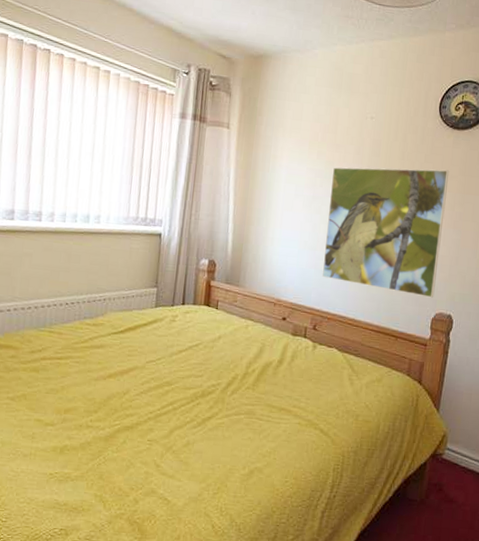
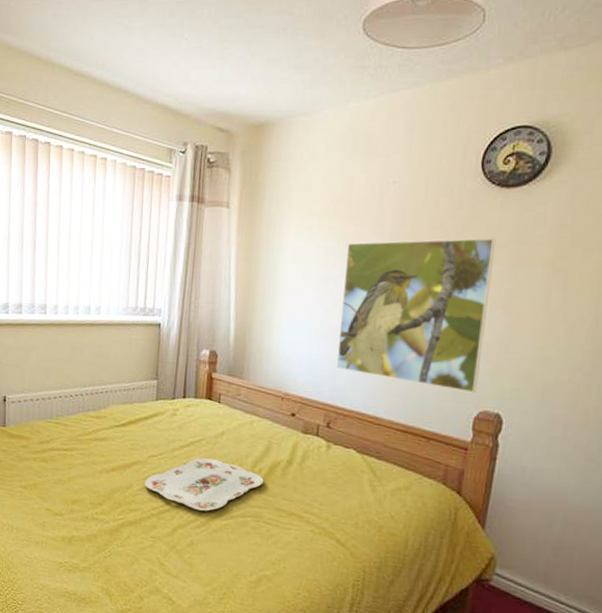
serving tray: none [142,361,257,412] -> present [144,457,264,512]

